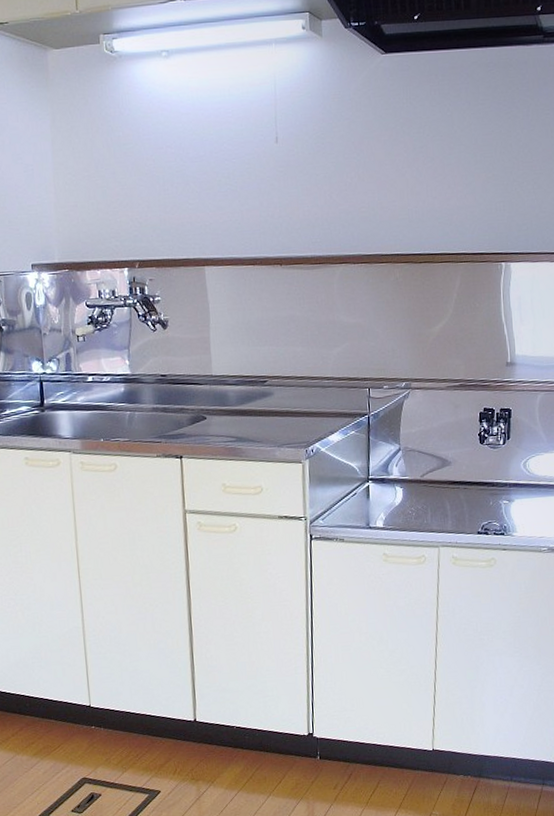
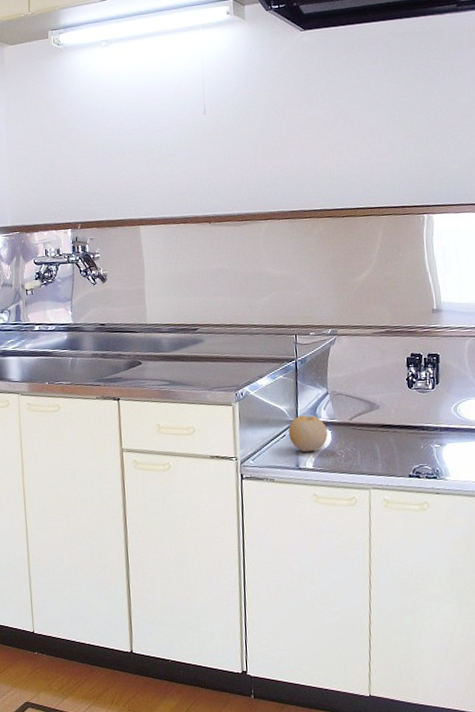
fruit: none [359,472,399,511] -> present [288,415,328,452]

